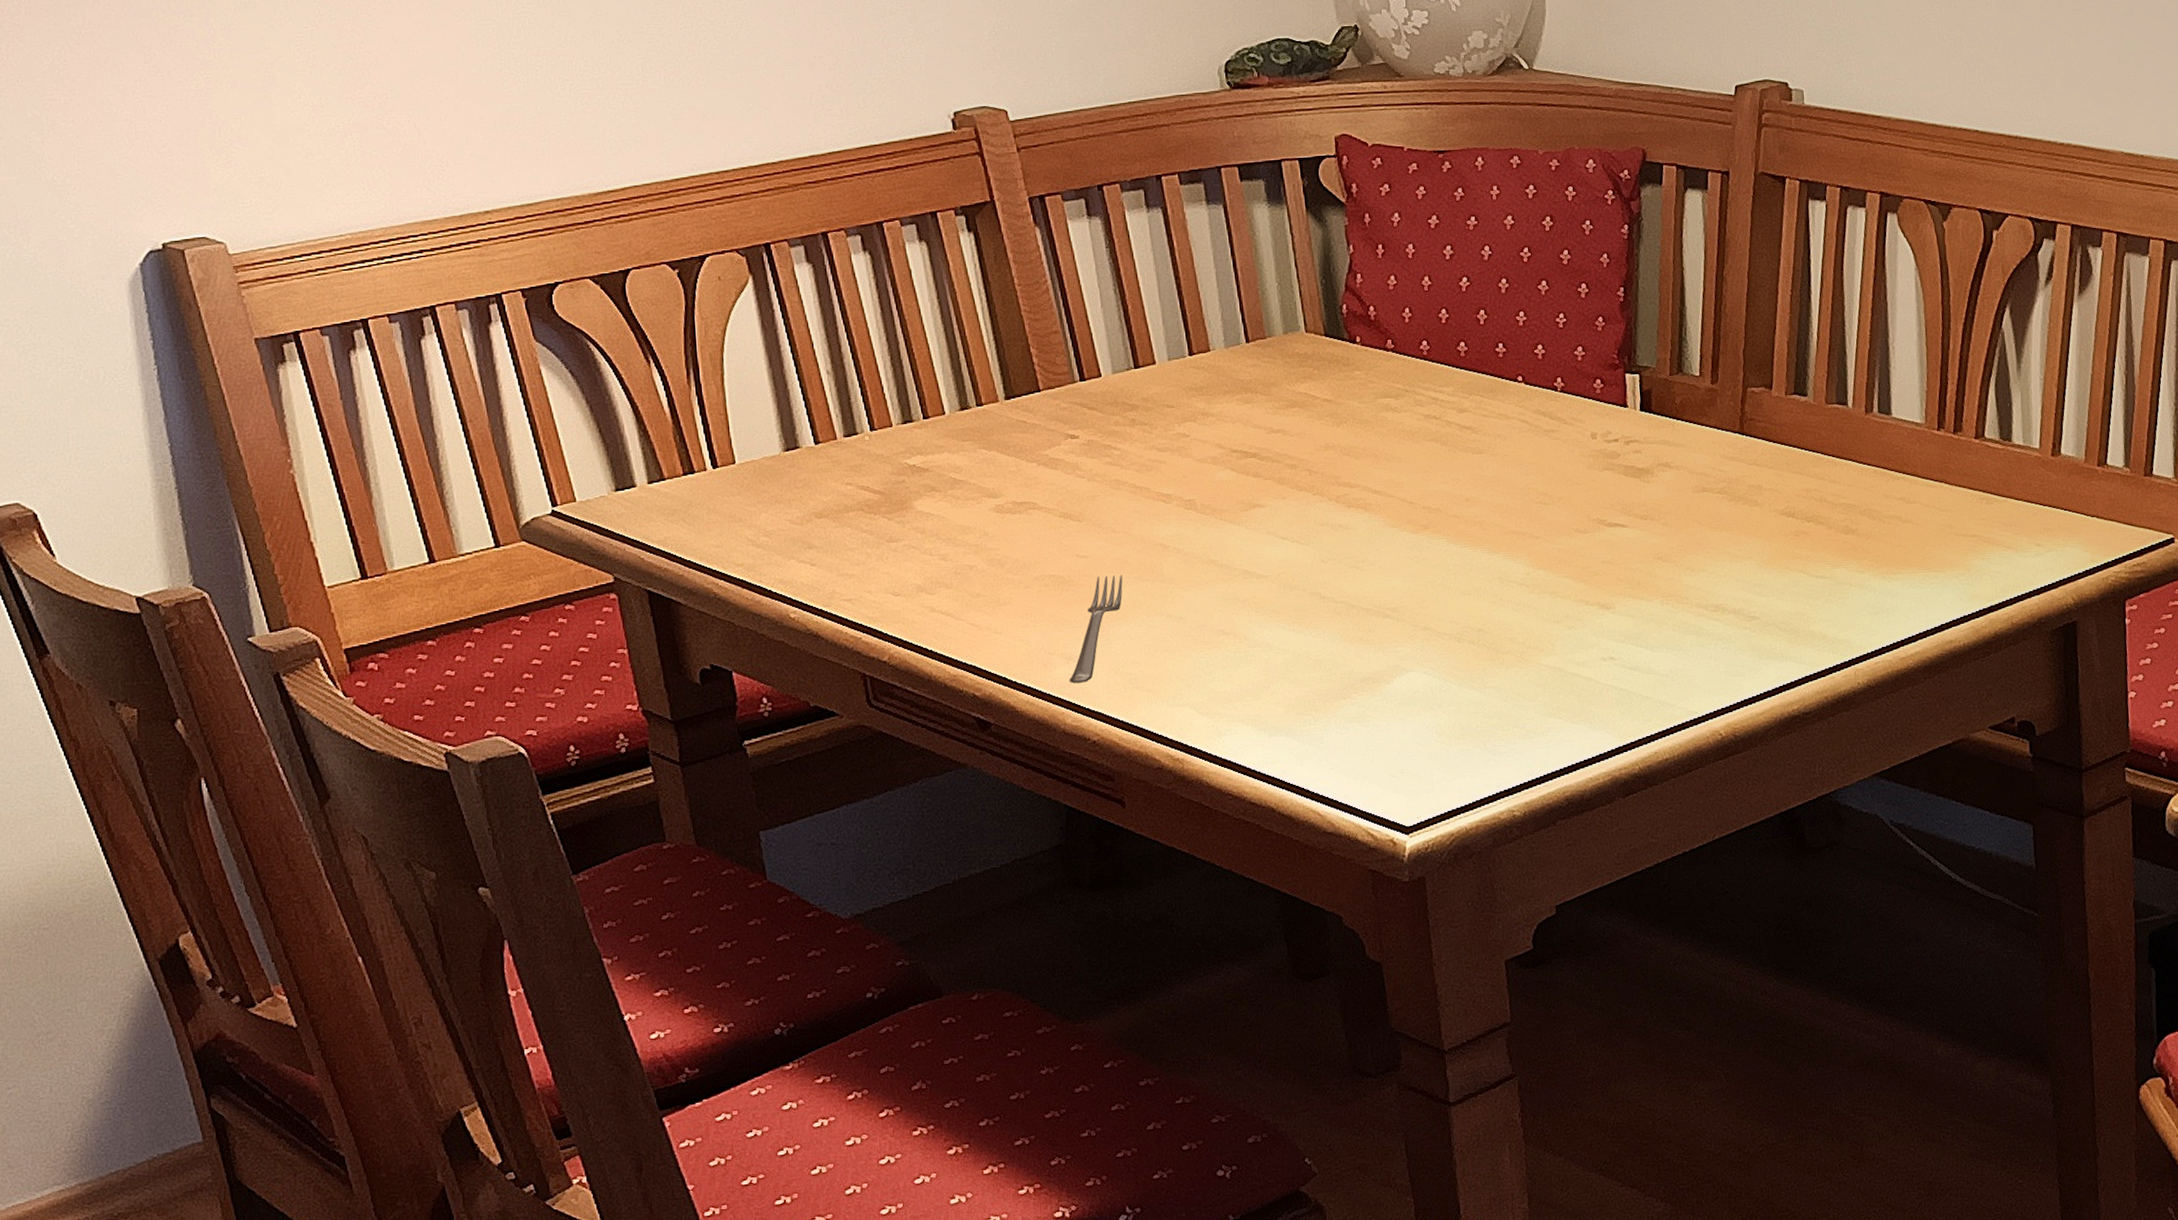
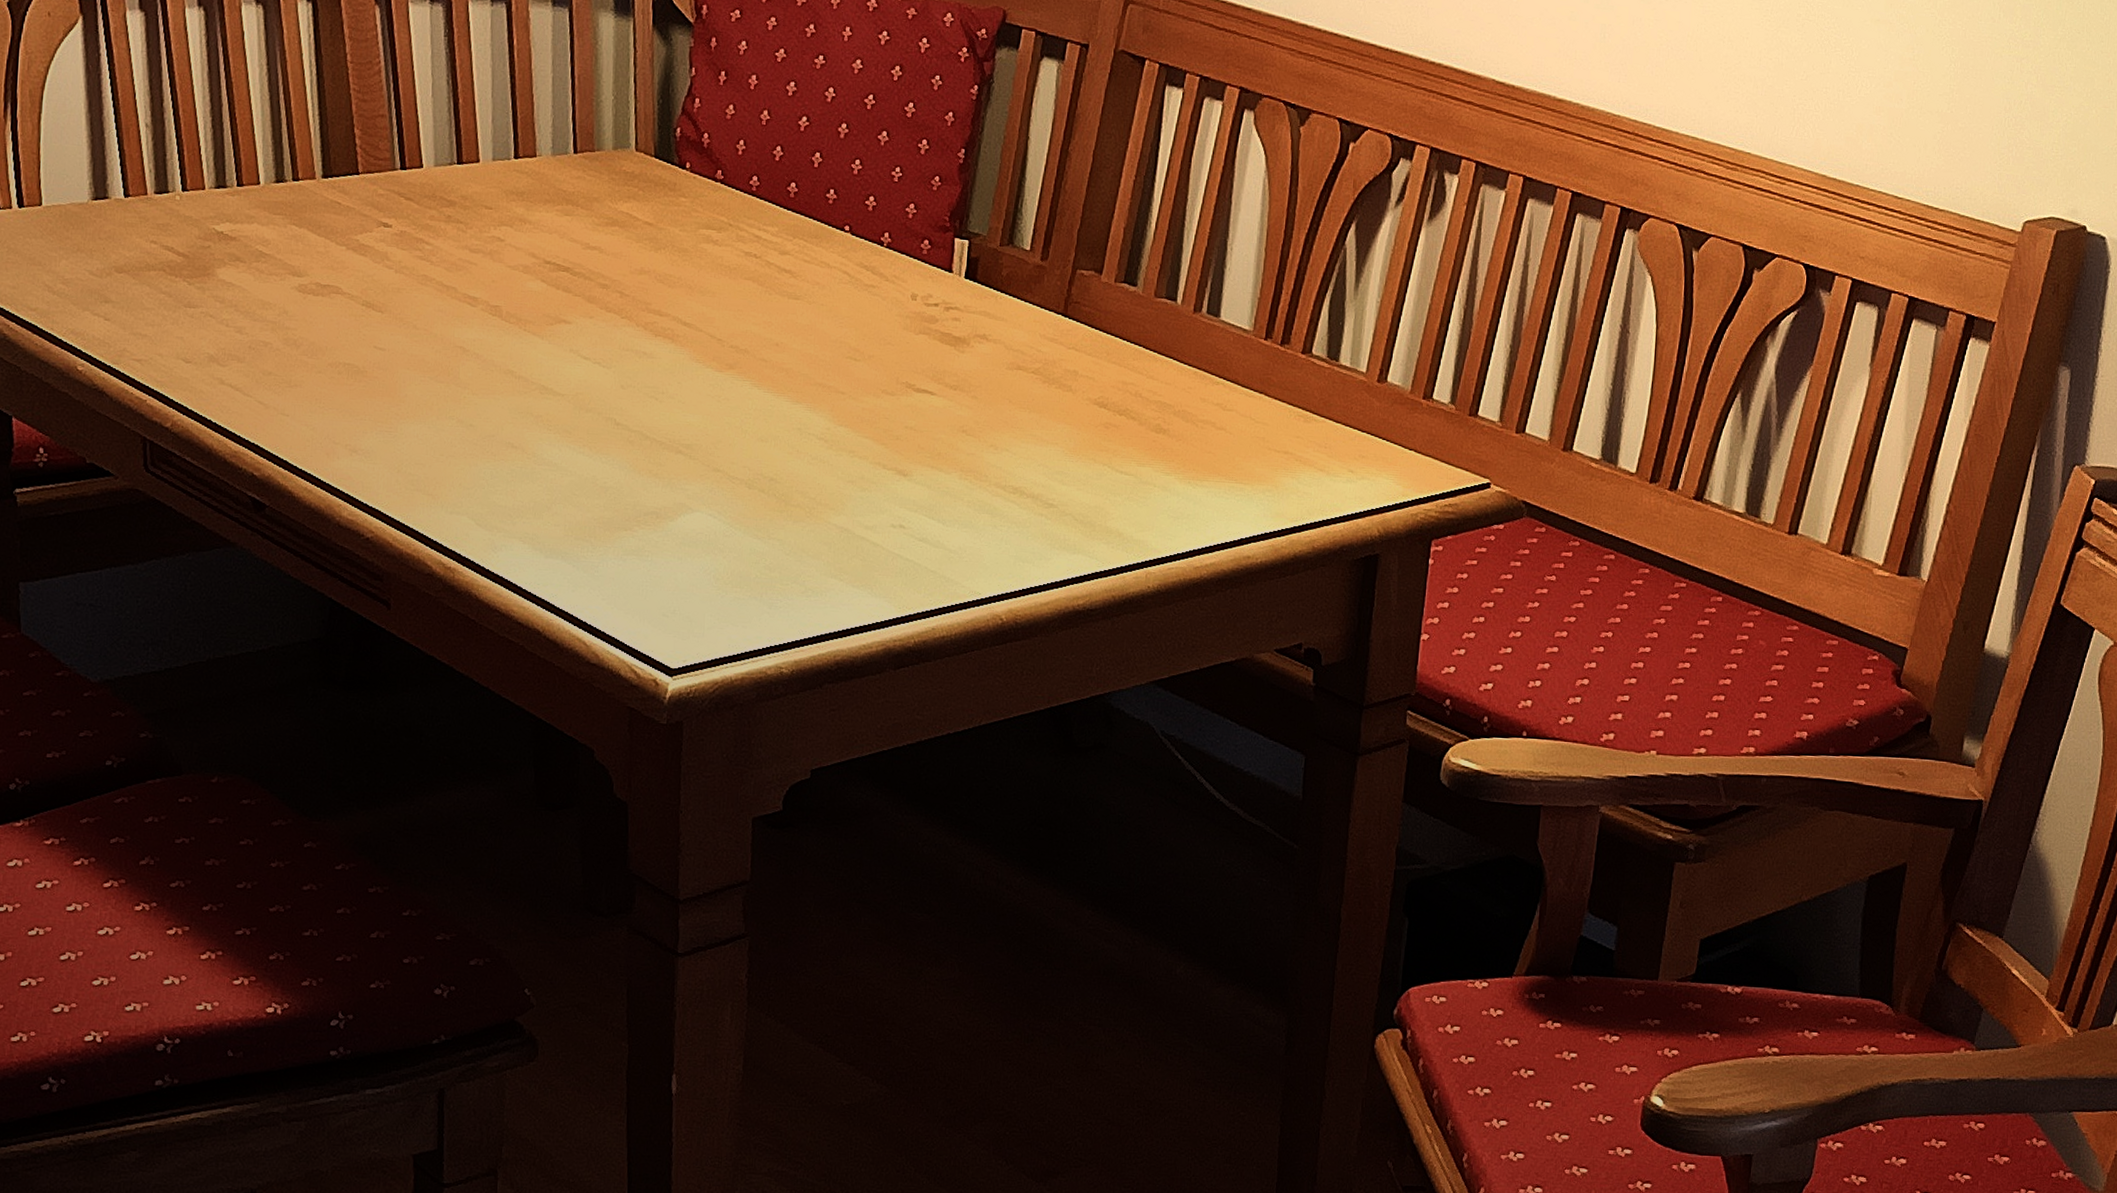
fork: present [1069,575,1123,683] -> none [350,371,417,477]

